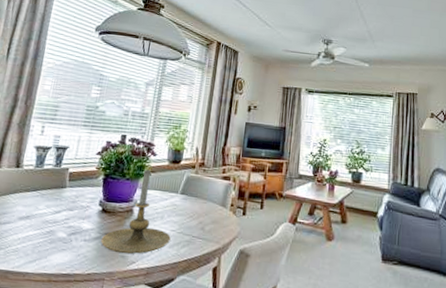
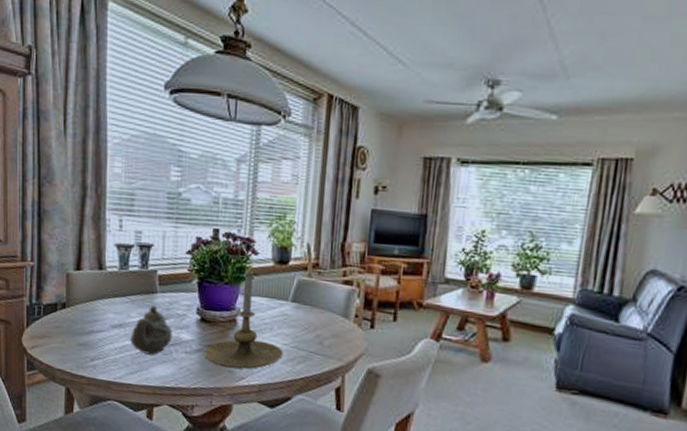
teapot: none [34,198,75,244] -> present [130,305,173,355]

